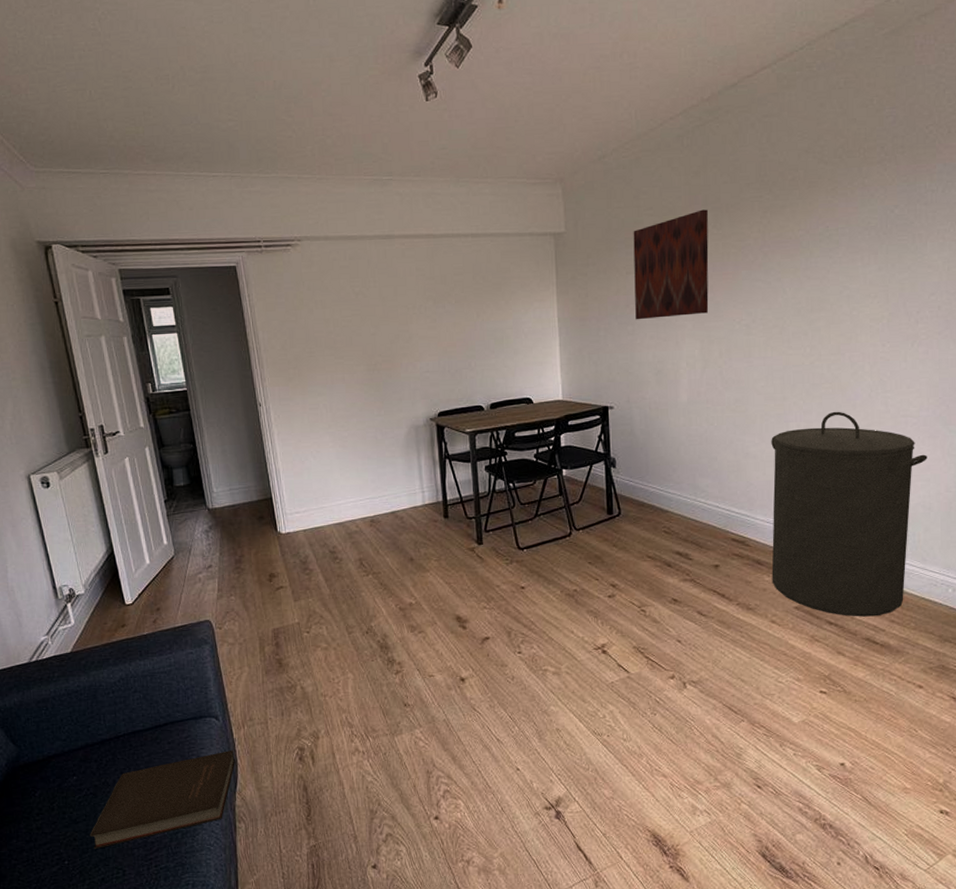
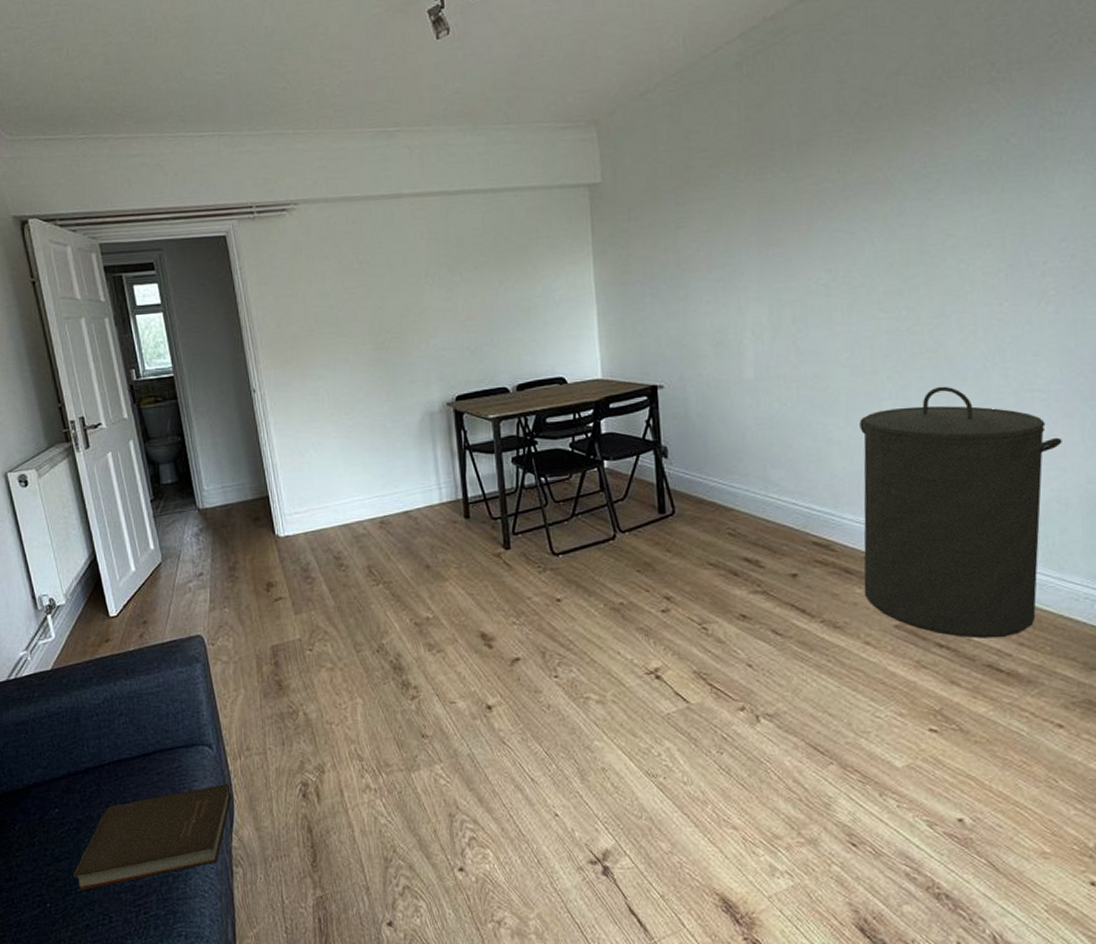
wall art: present [633,209,709,320] -> none [683,148,778,283]

